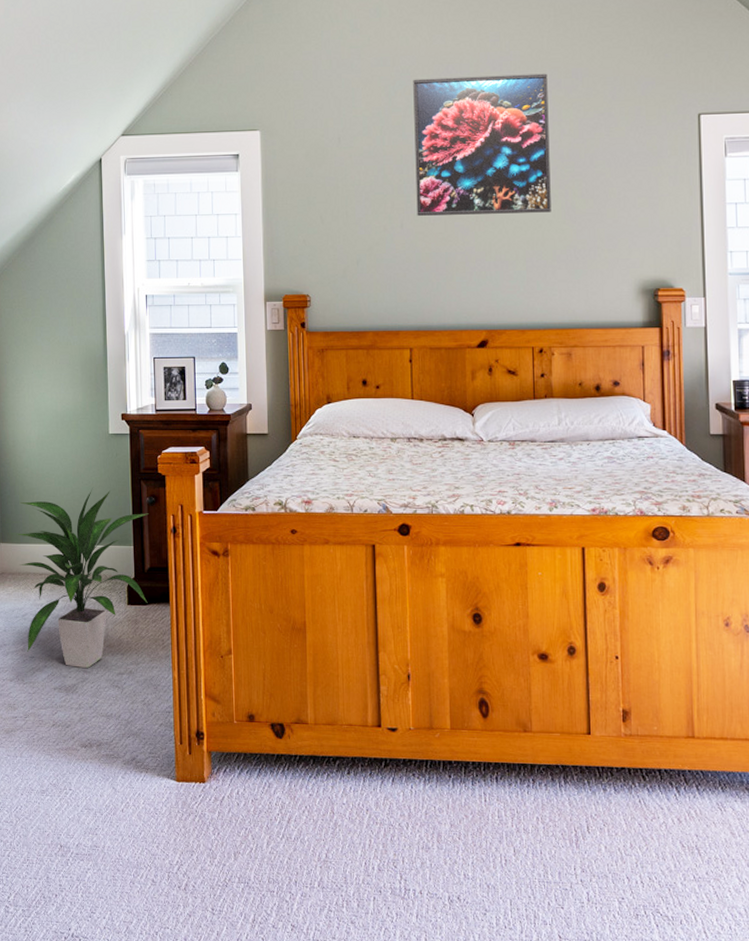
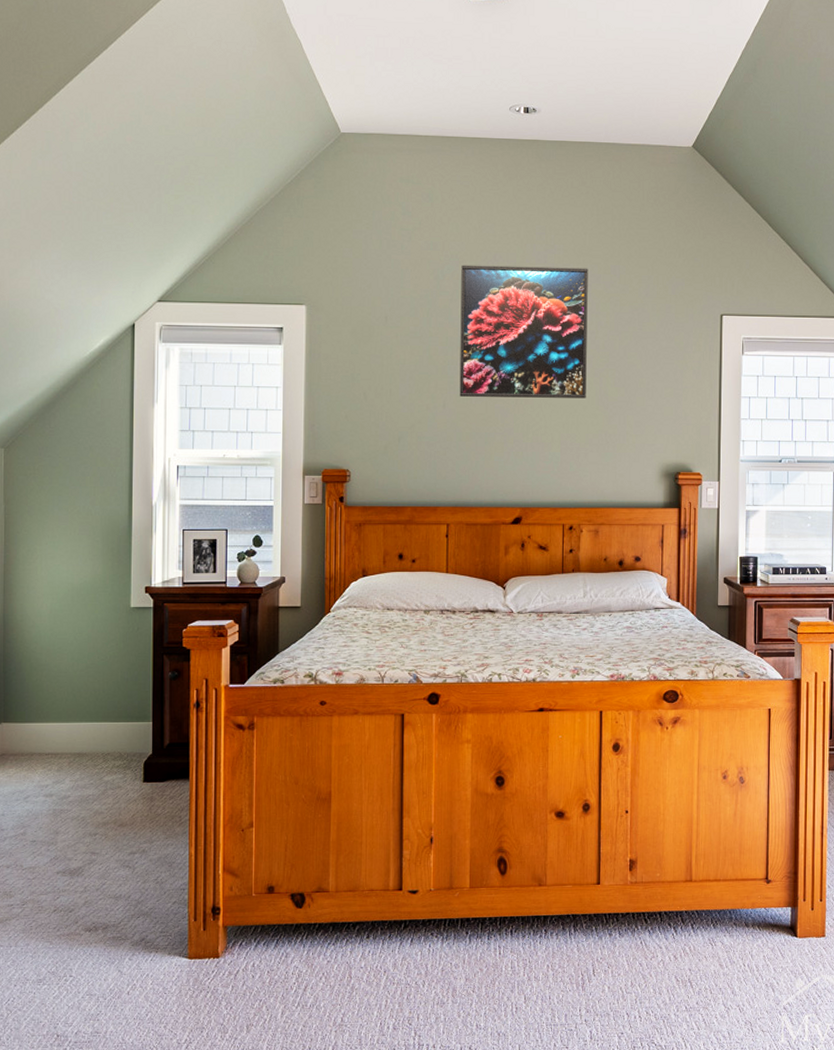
indoor plant: present [17,488,149,669] -> none [22,663,171,850]

